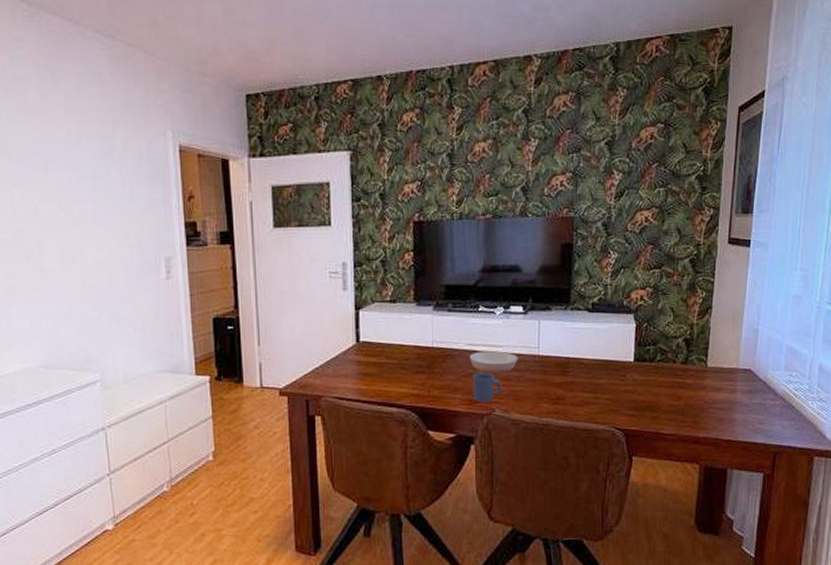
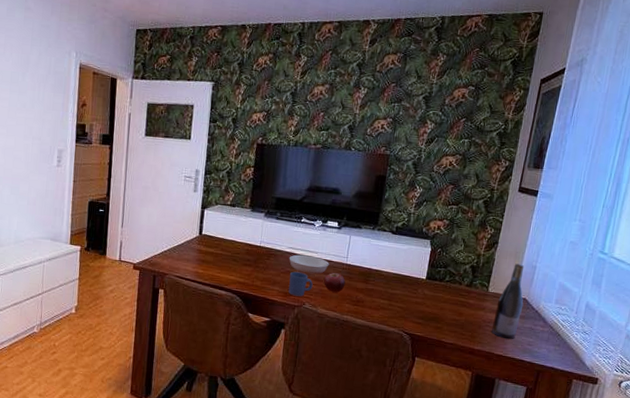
fruit: none [513,367,540,392] -> present [323,272,346,293]
wine bottle: none [716,329,749,419] -> present [491,263,525,339]

